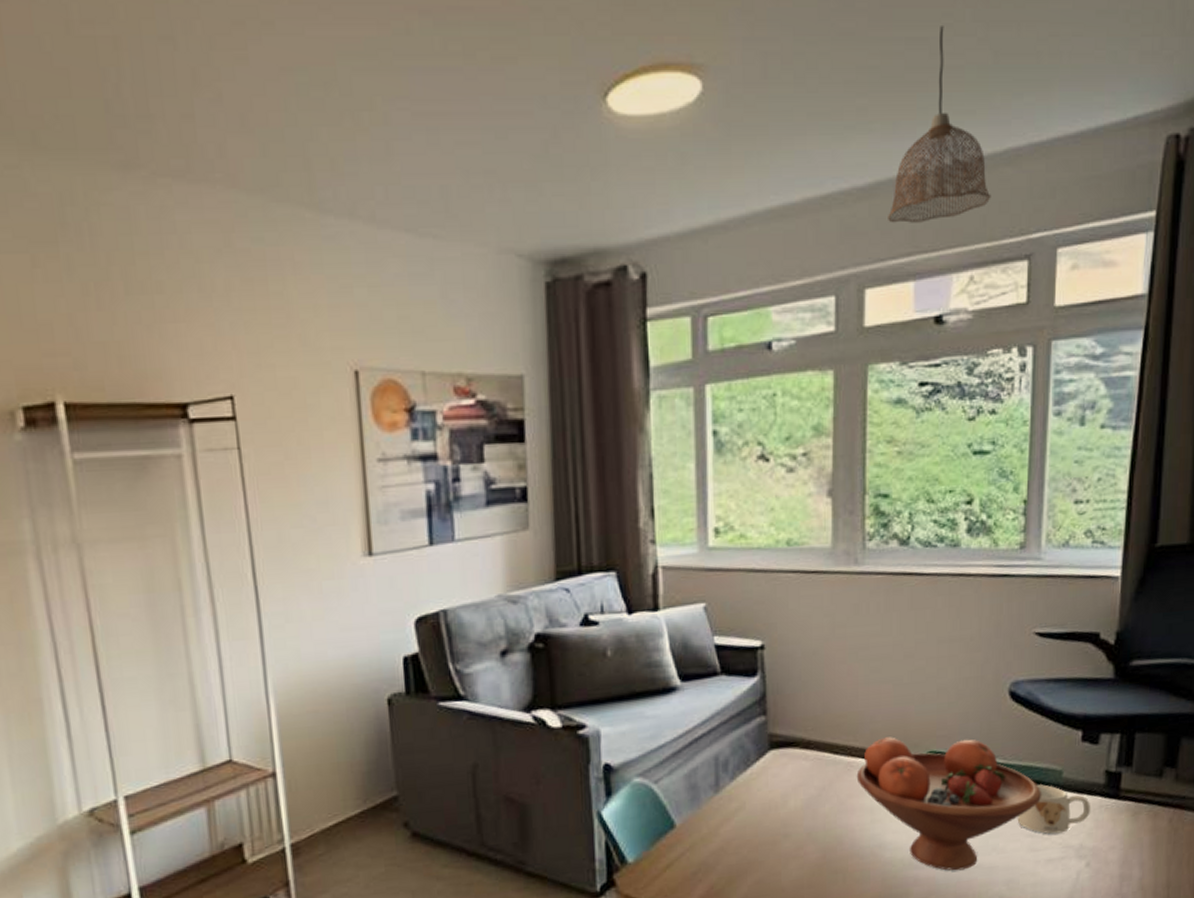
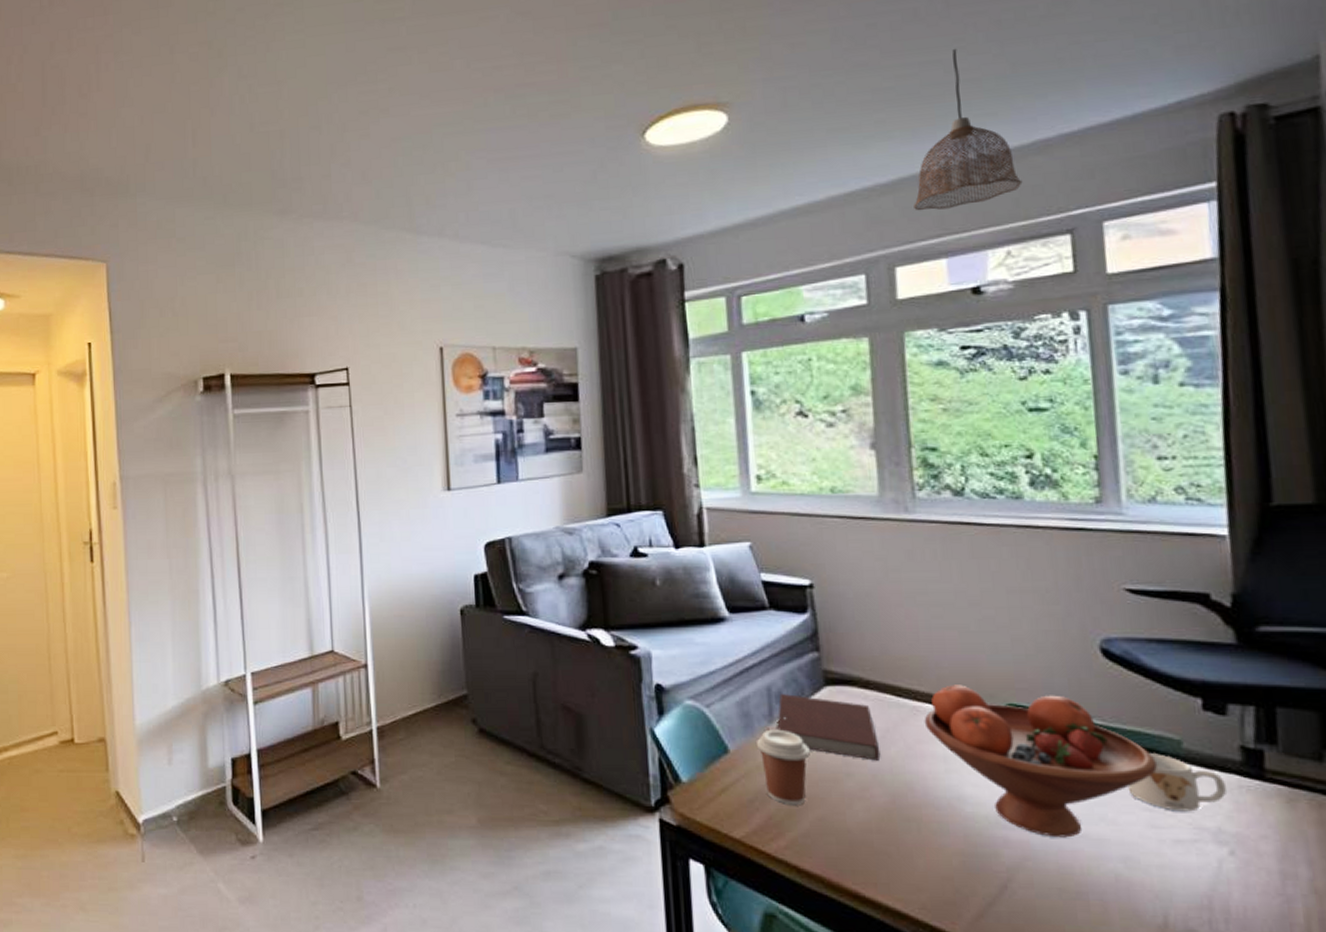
coffee cup: none [703,798,752,872] -> present [757,729,810,804]
notebook: none [722,761,816,819] -> present [777,693,881,761]

